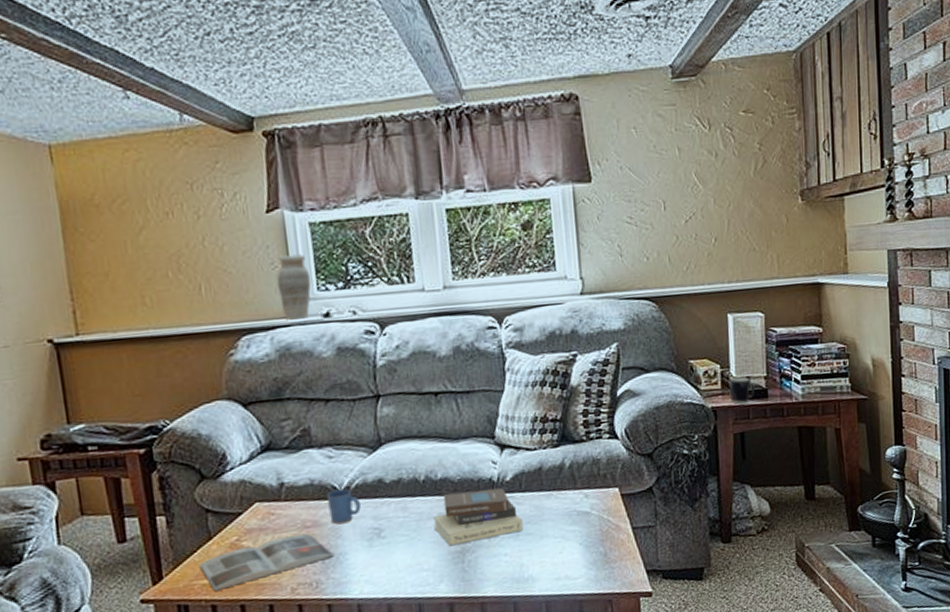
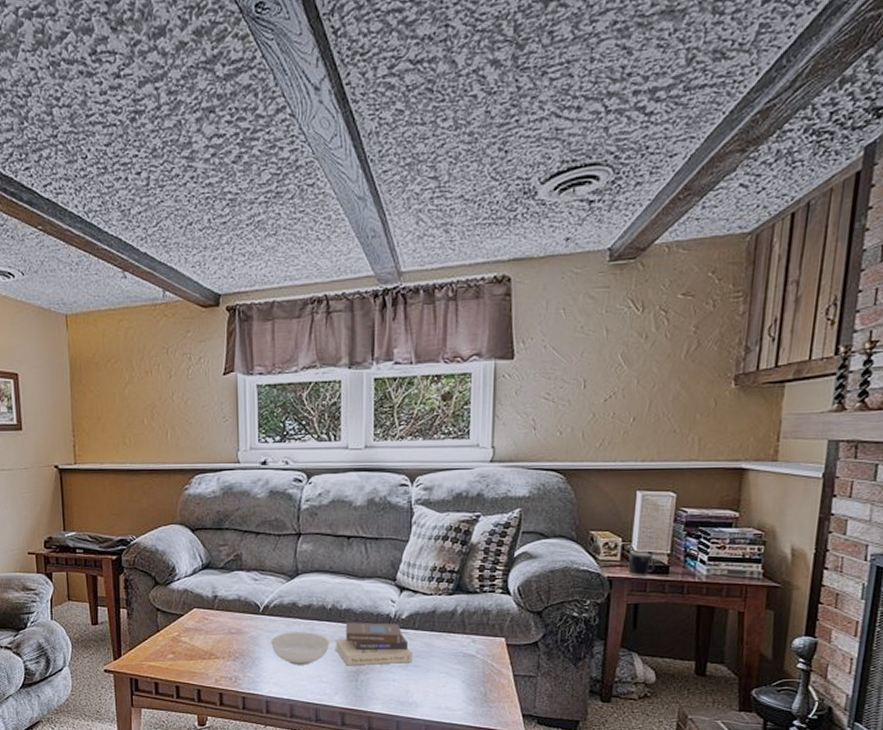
magazine: present [199,533,335,591] -> none [148,637,251,672]
vase: present [277,254,311,322] -> none [227,411,254,466]
mug: present [326,488,361,525] -> none [249,606,276,635]
bowl: none [356,512,427,555] -> present [271,632,329,665]

